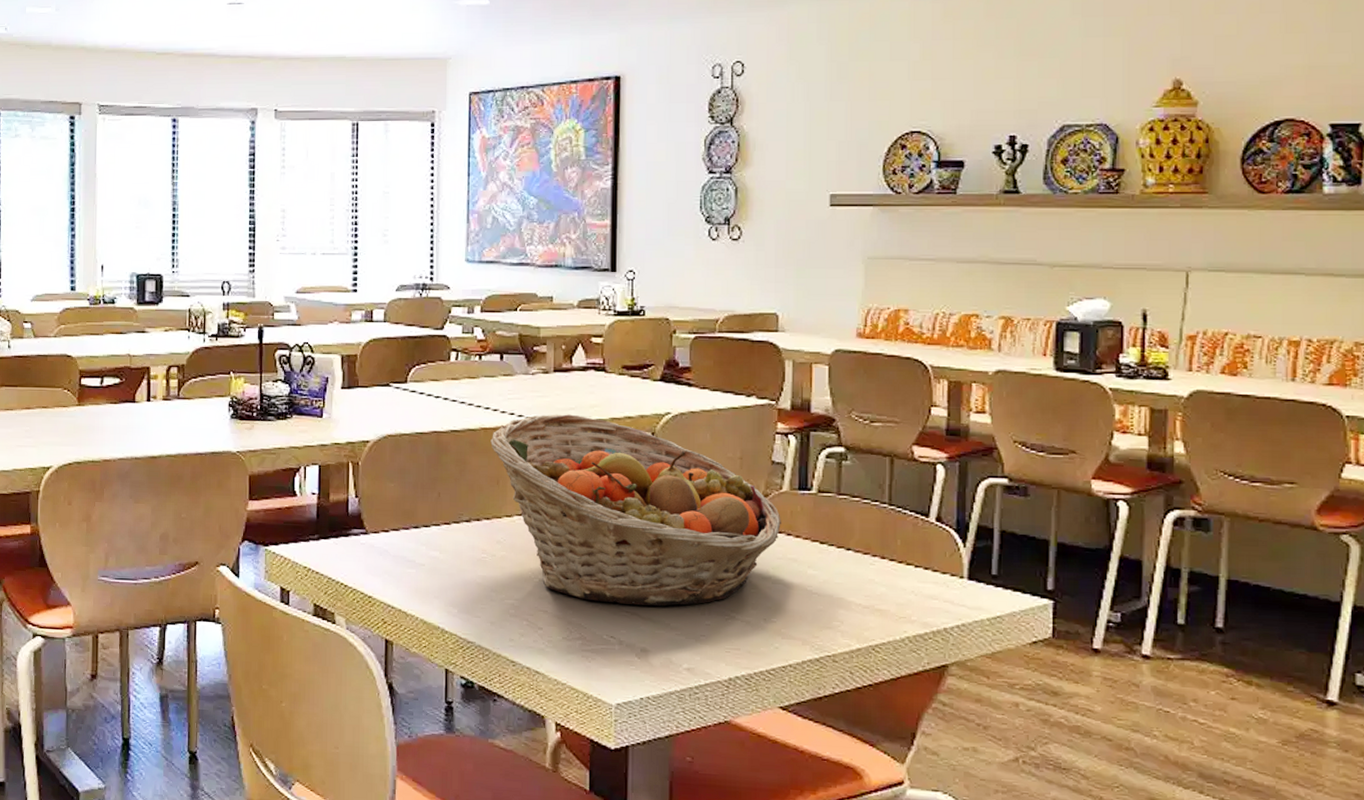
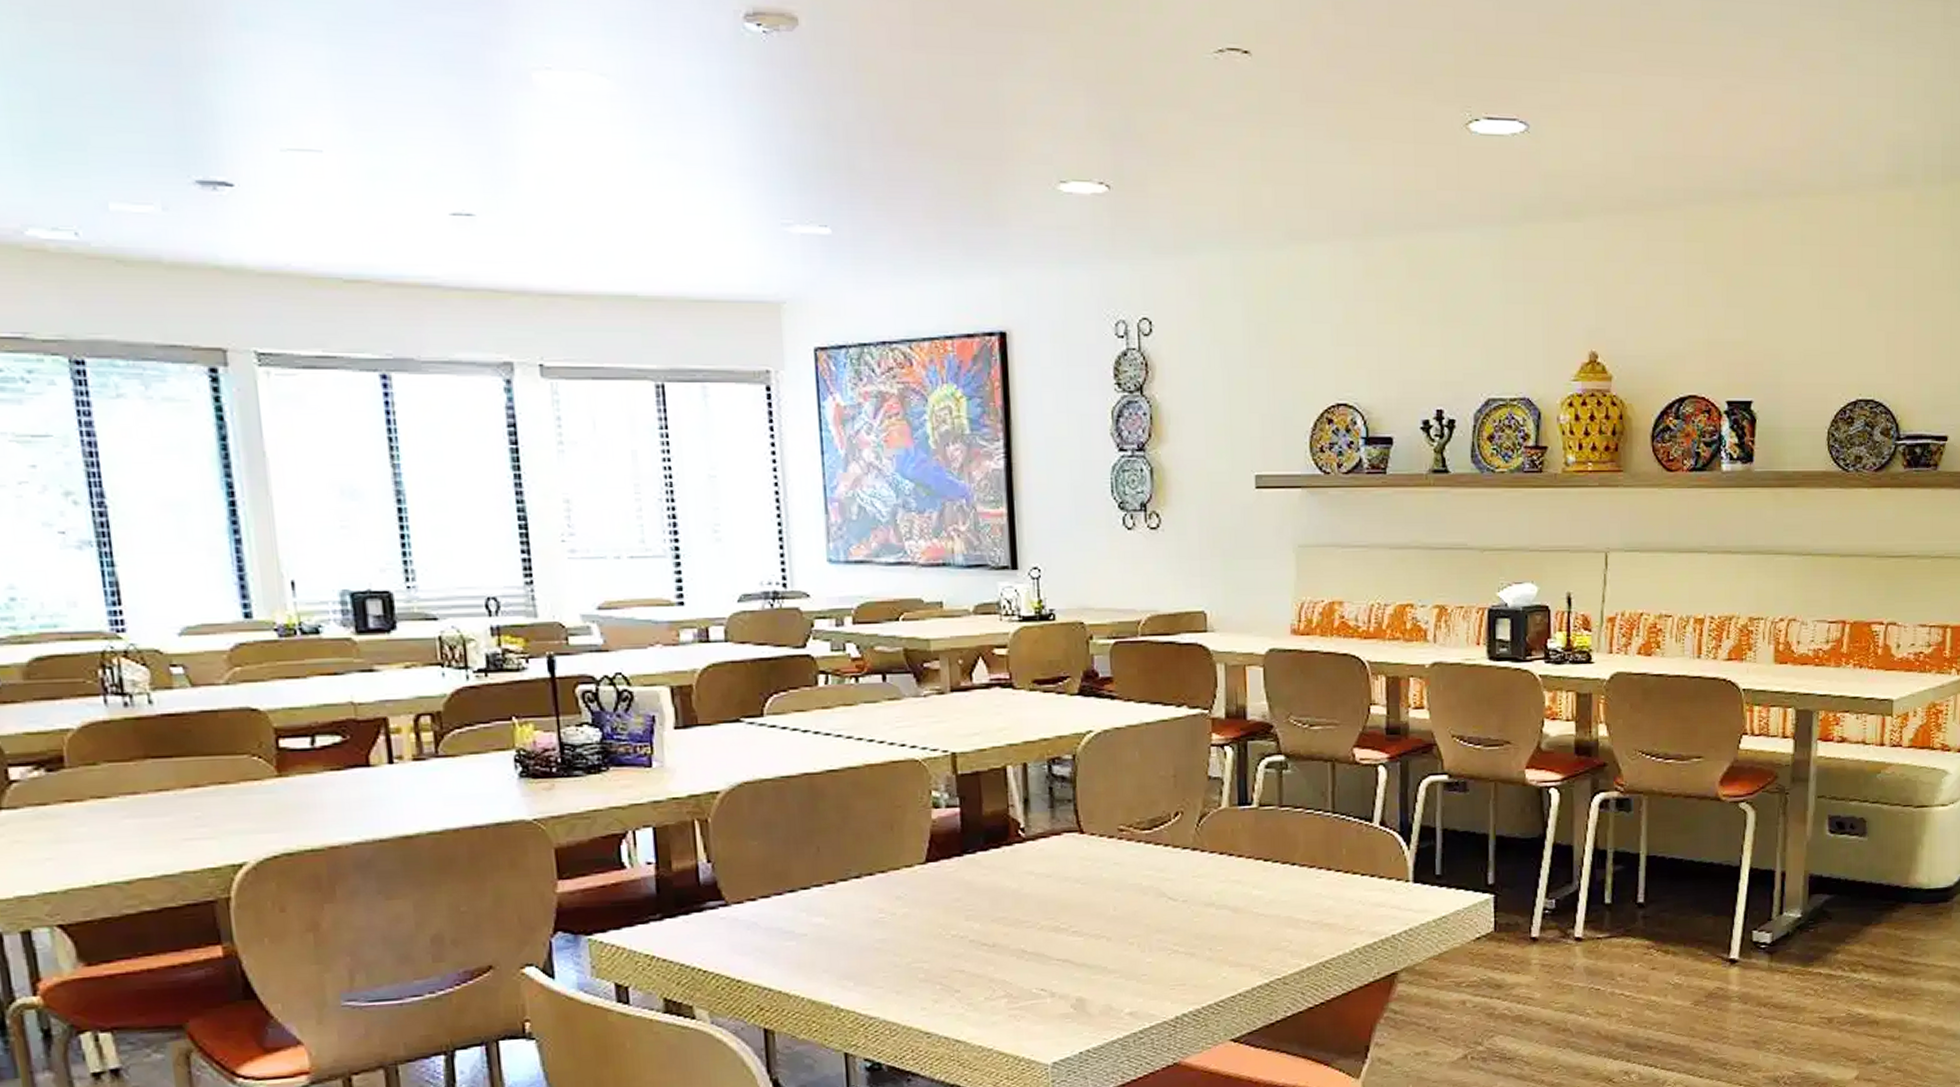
fruit basket: present [490,414,781,606] -> none [878,740,1222,953]

